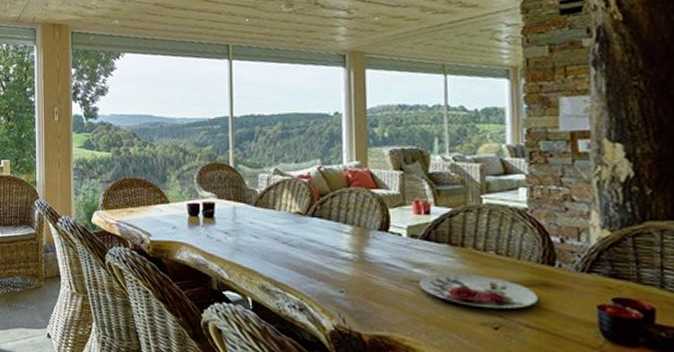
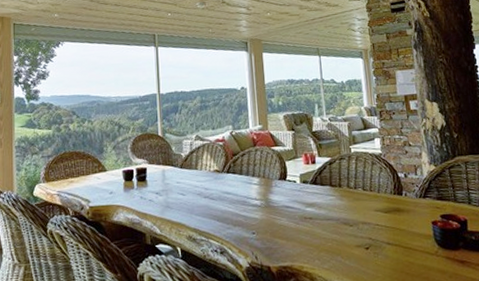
plate: present [418,272,538,309] -> none [310,207,393,234]

